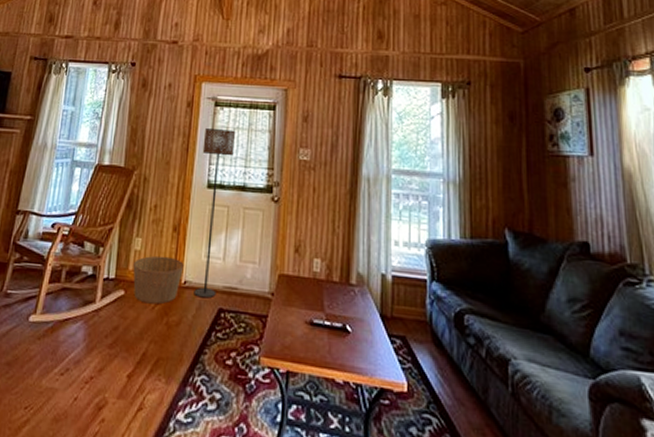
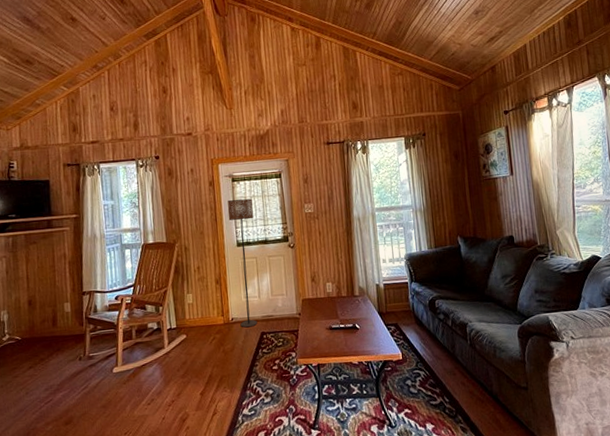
basket: present [133,255,184,305] -> none [189,303,230,341]

